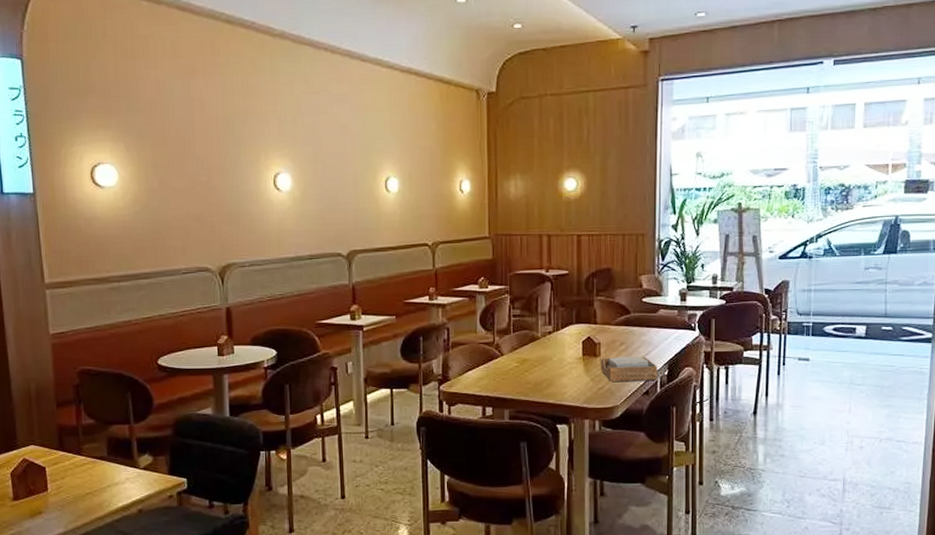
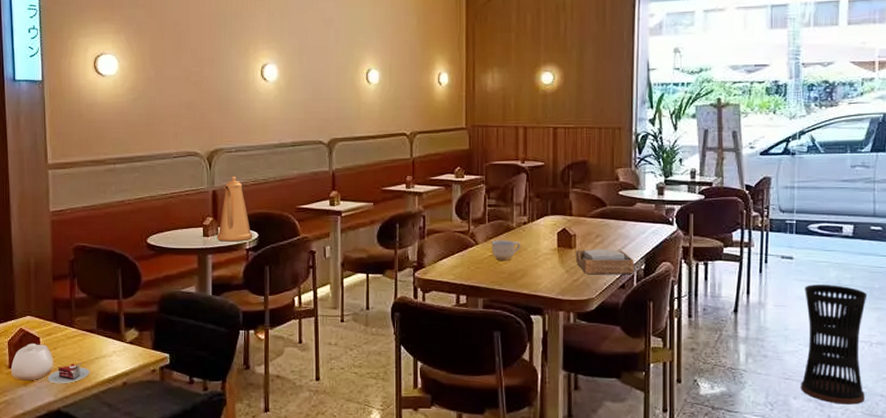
sugar bowl: none [15,473,63,513] -> present [10,343,55,381]
cake slice: none [56,491,102,515] -> present [47,362,90,384]
coffee pot: none [232,292,271,361] -> present [216,177,253,242]
teacup: none [517,350,546,371] -> present [491,240,520,261]
umbrella stand: none [815,384,878,499] -> present [801,284,868,405]

